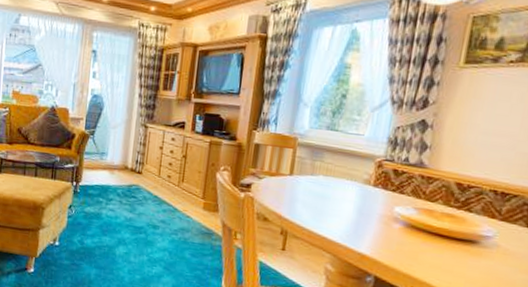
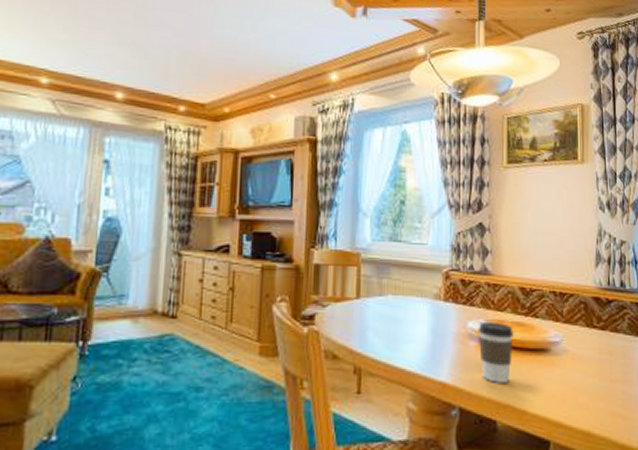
coffee cup: none [402,208,442,264] -> present [478,321,514,383]

